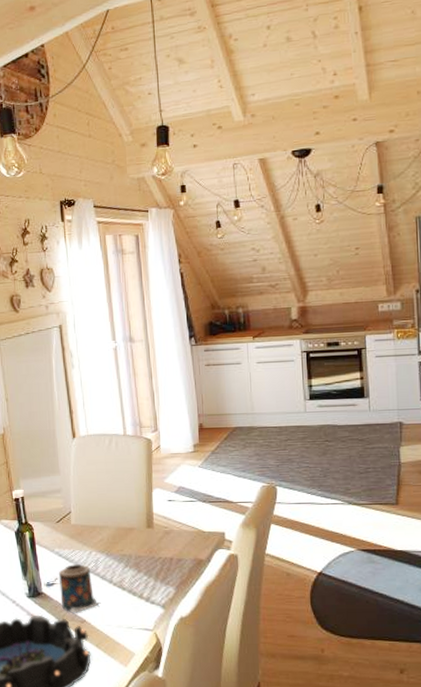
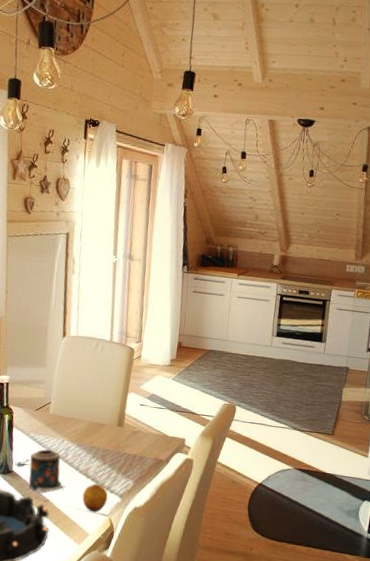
fruit: none [121,595,149,628] -> present [82,483,108,512]

